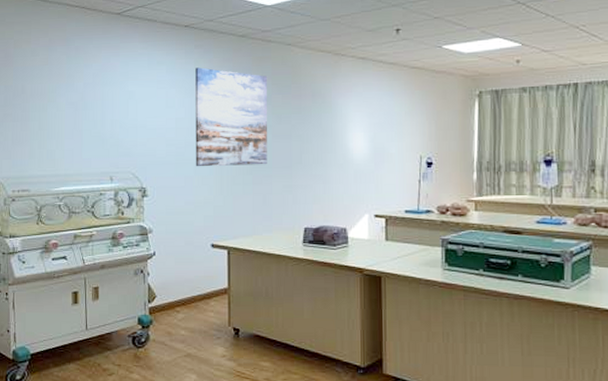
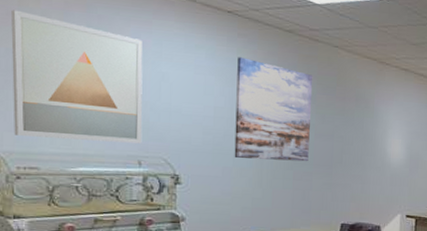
wall art: none [9,52,113,162] -> present [11,10,143,144]

